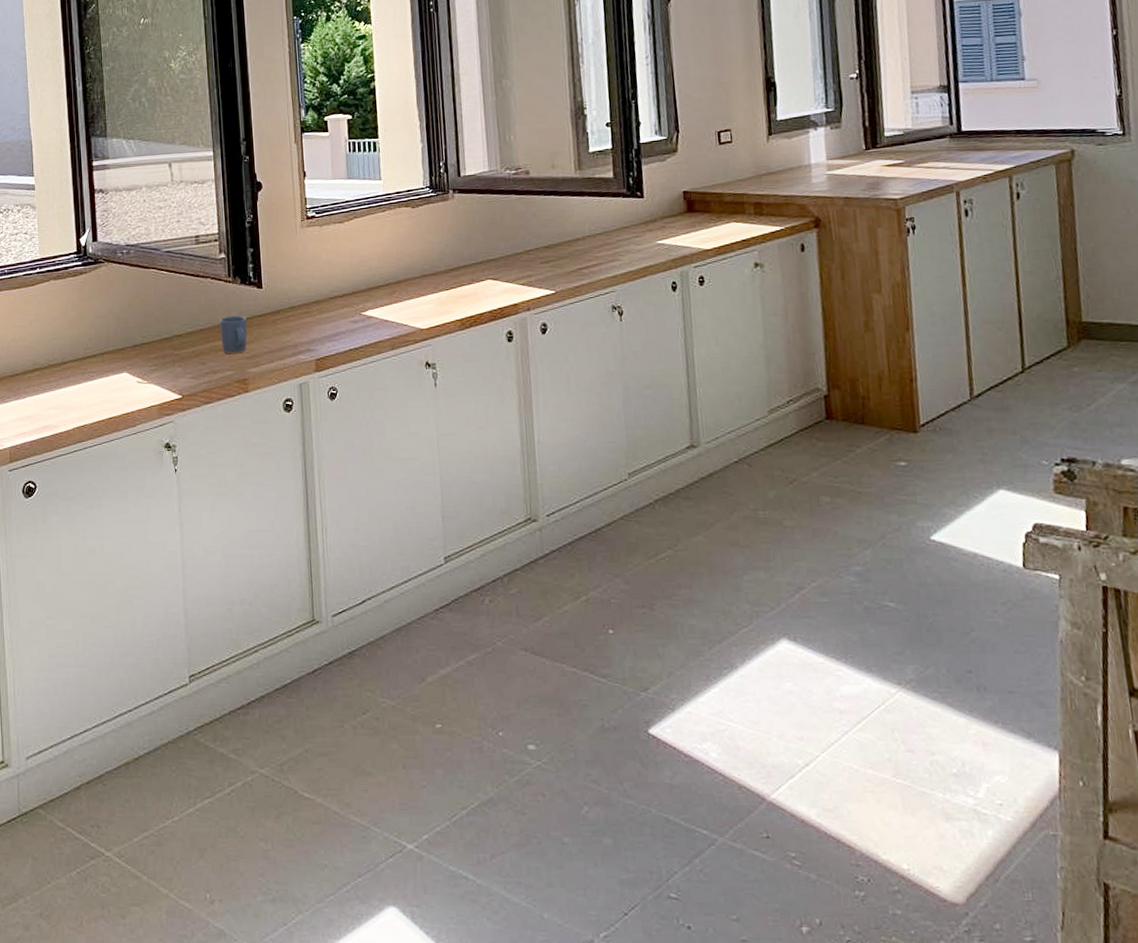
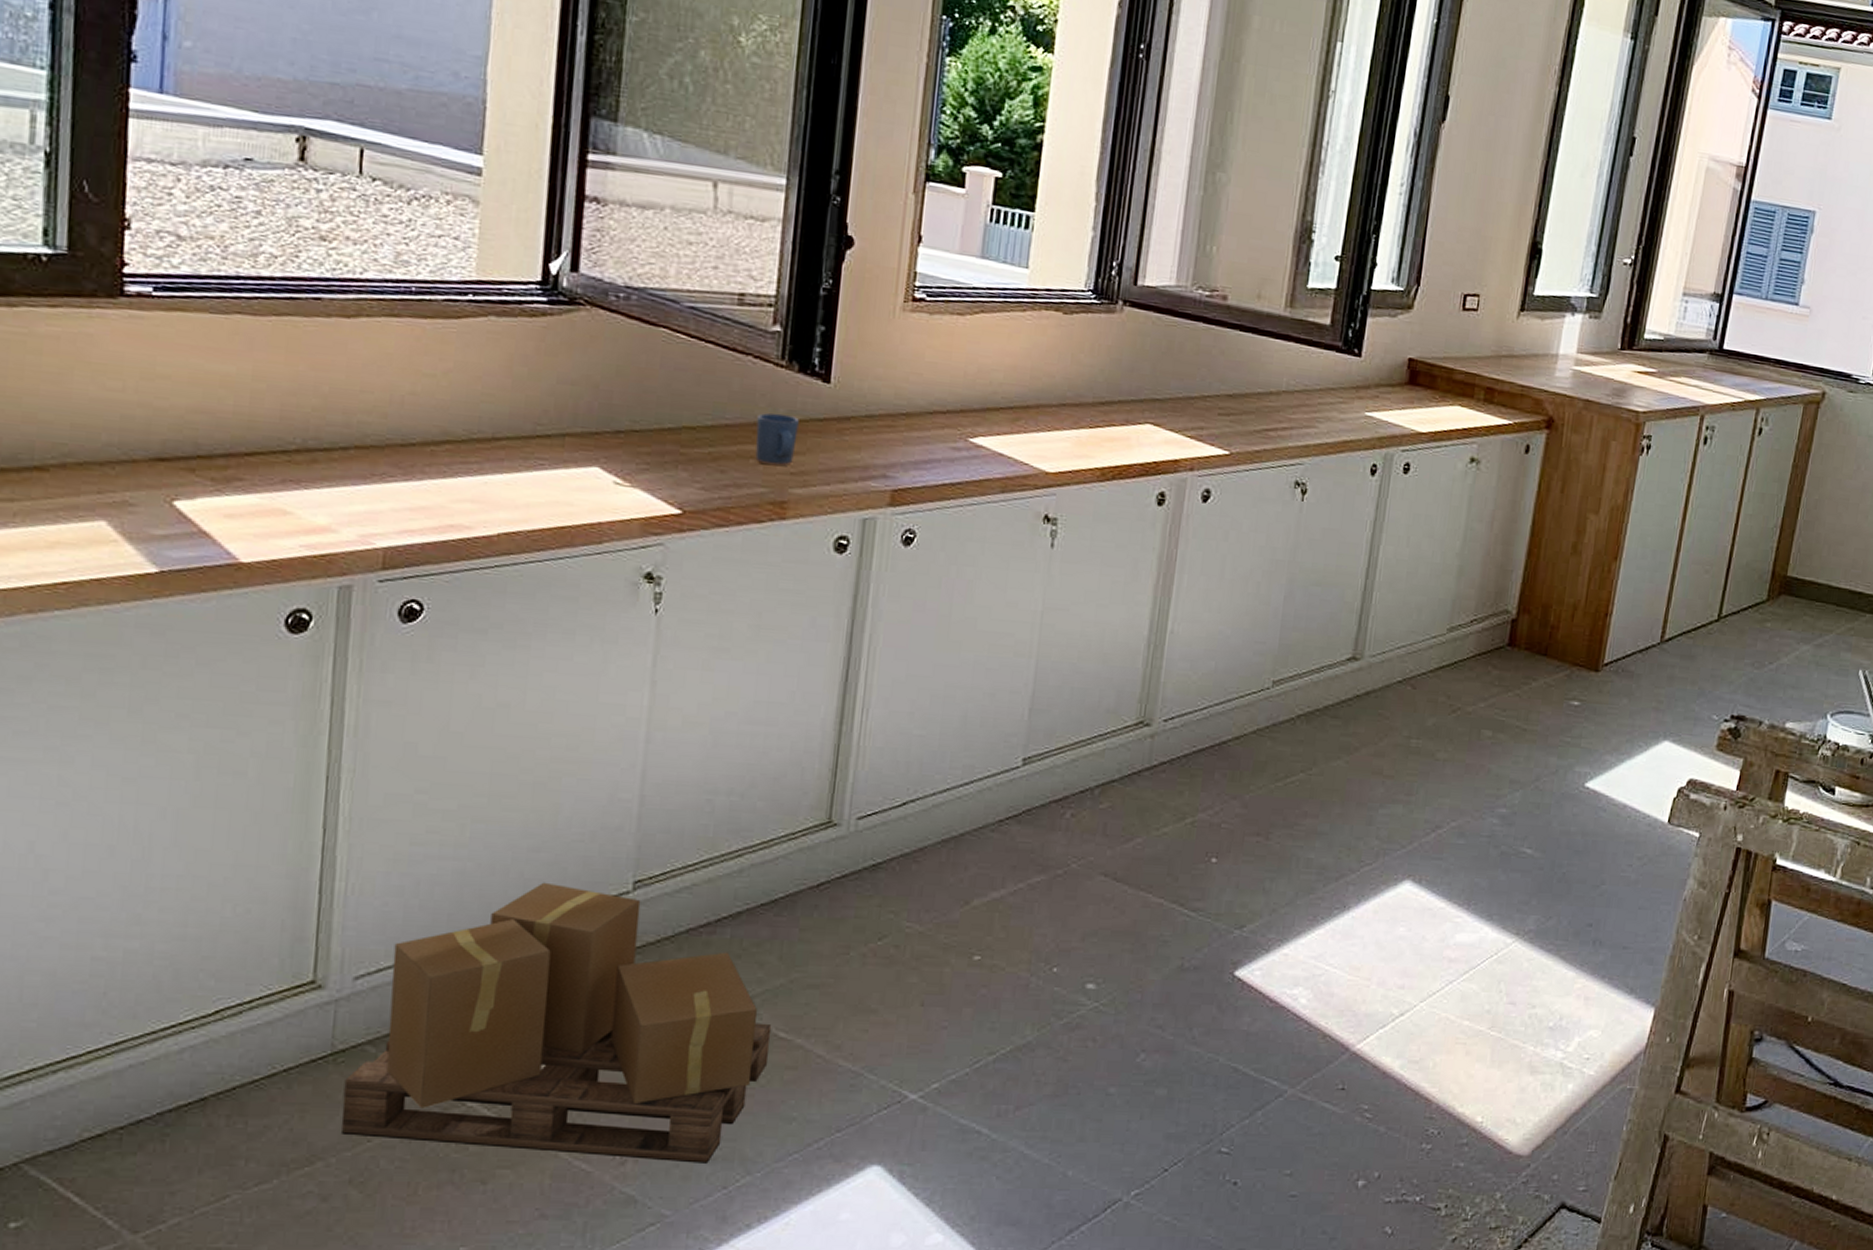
cardboard boxes: none [29,680,300,903] -> present [341,882,772,1163]

